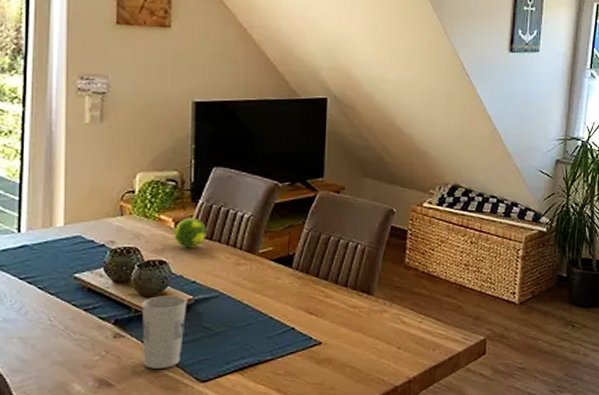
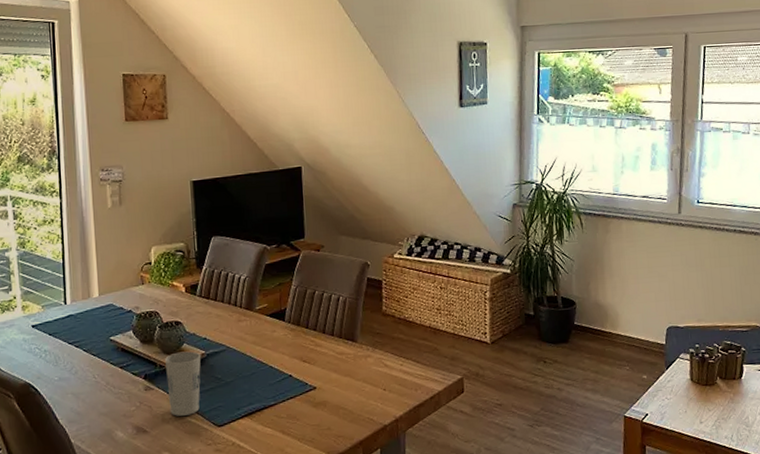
fruit: present [173,218,207,247] -> none [184,282,212,309]

